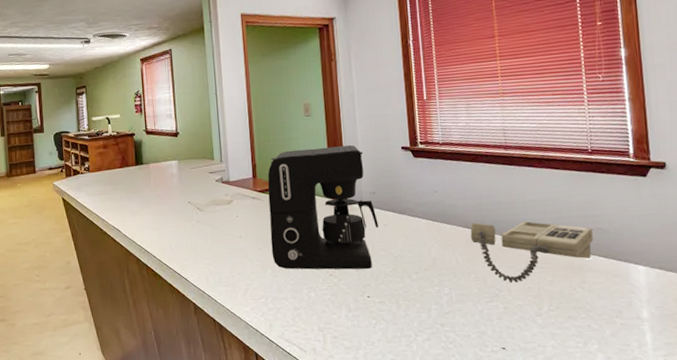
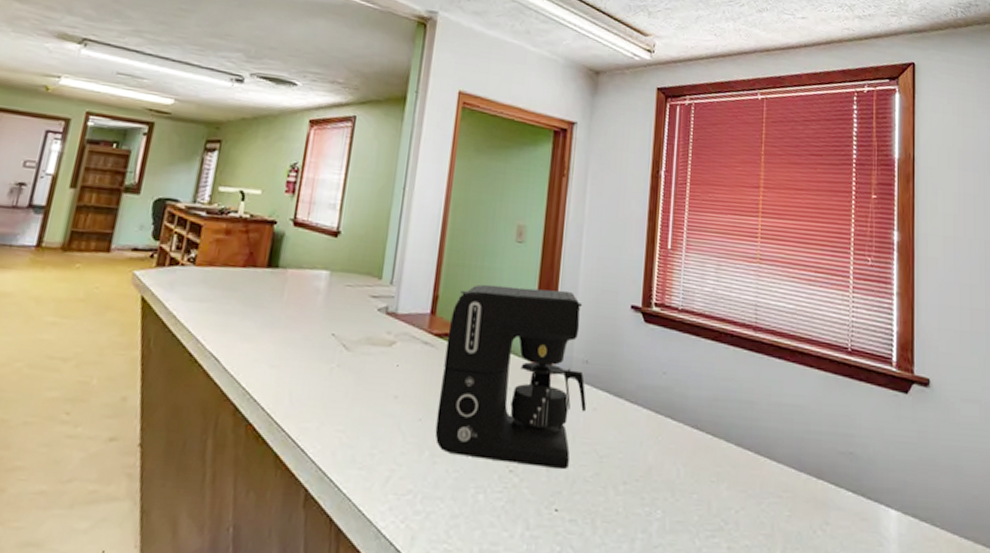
telephone: present [470,221,593,283] -> none [699,422,843,514]

